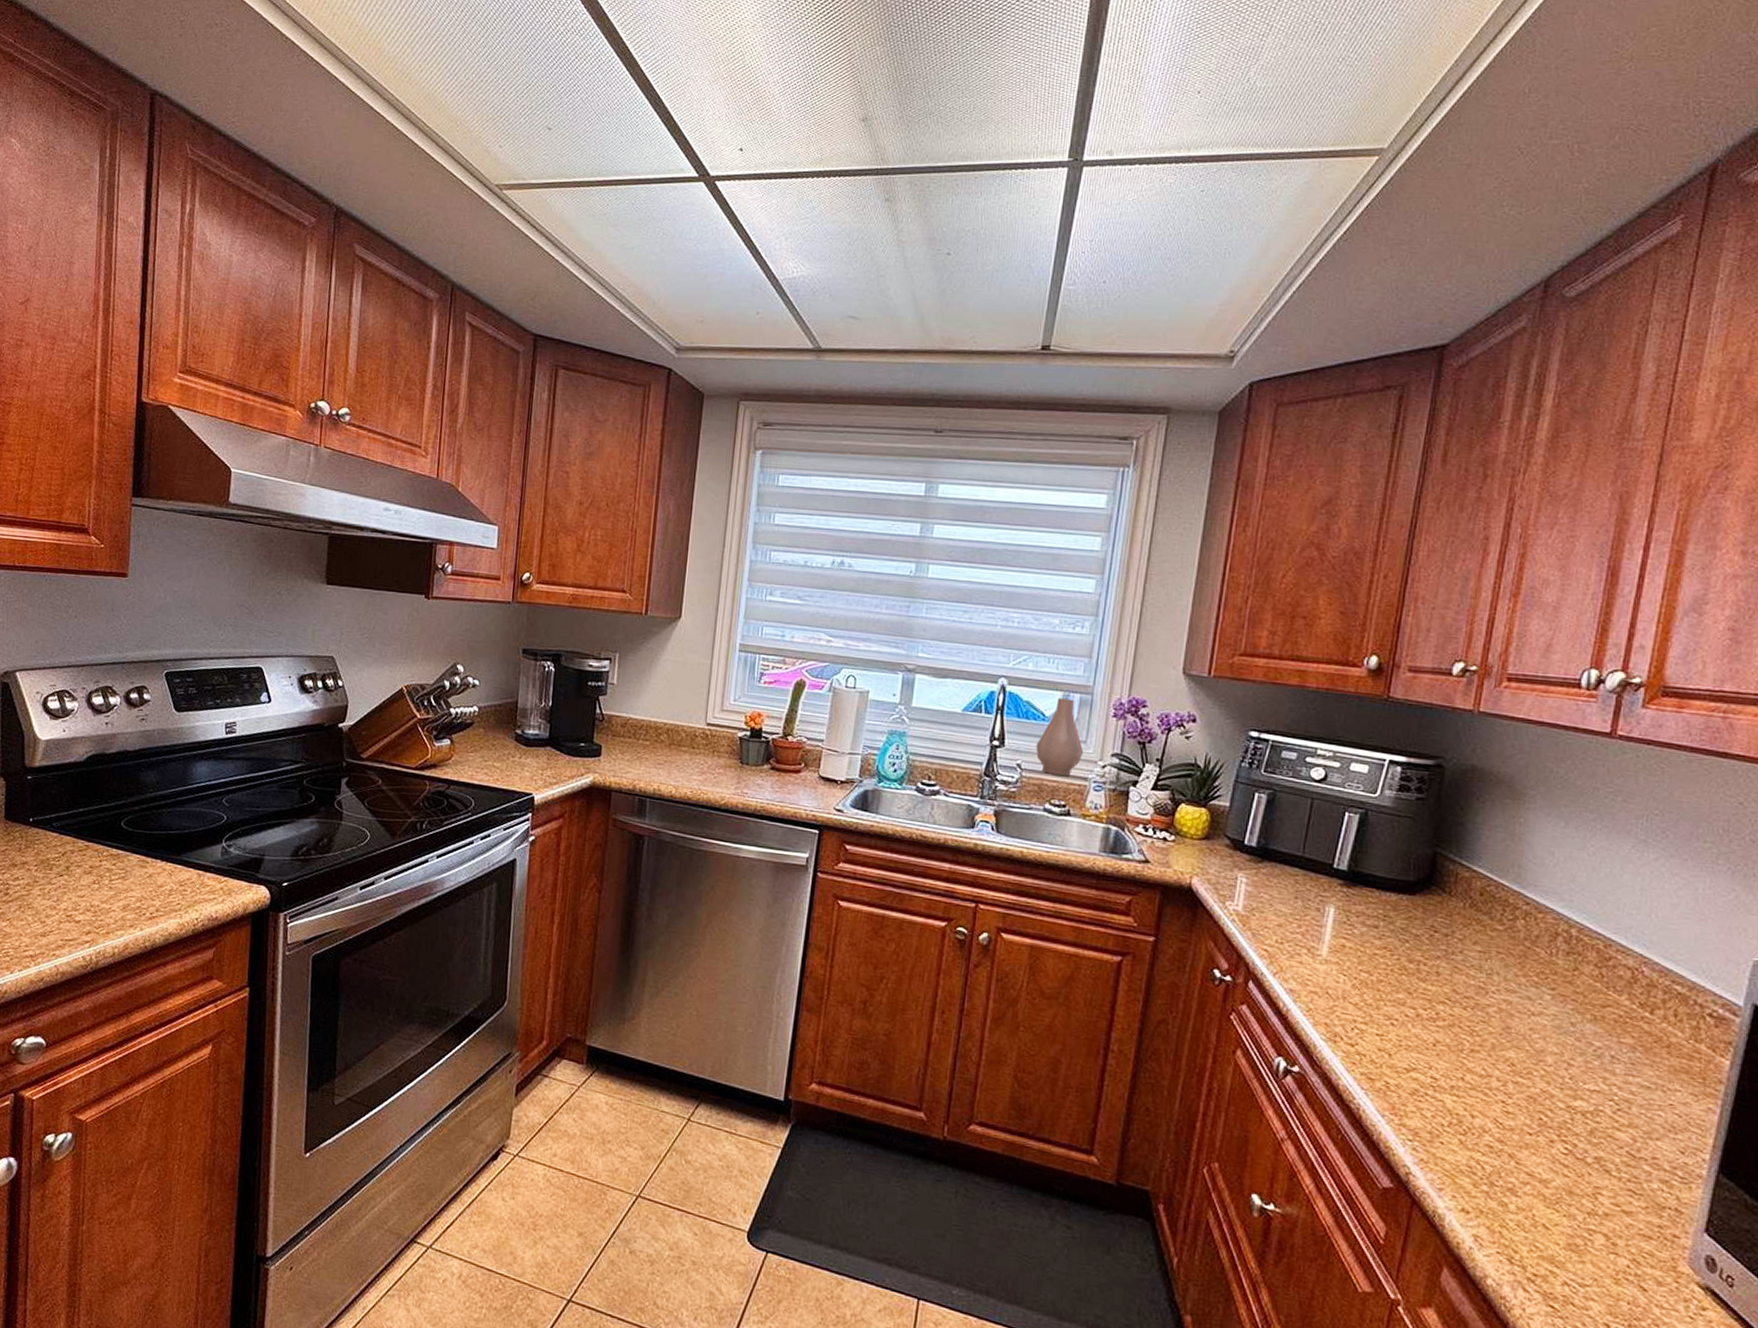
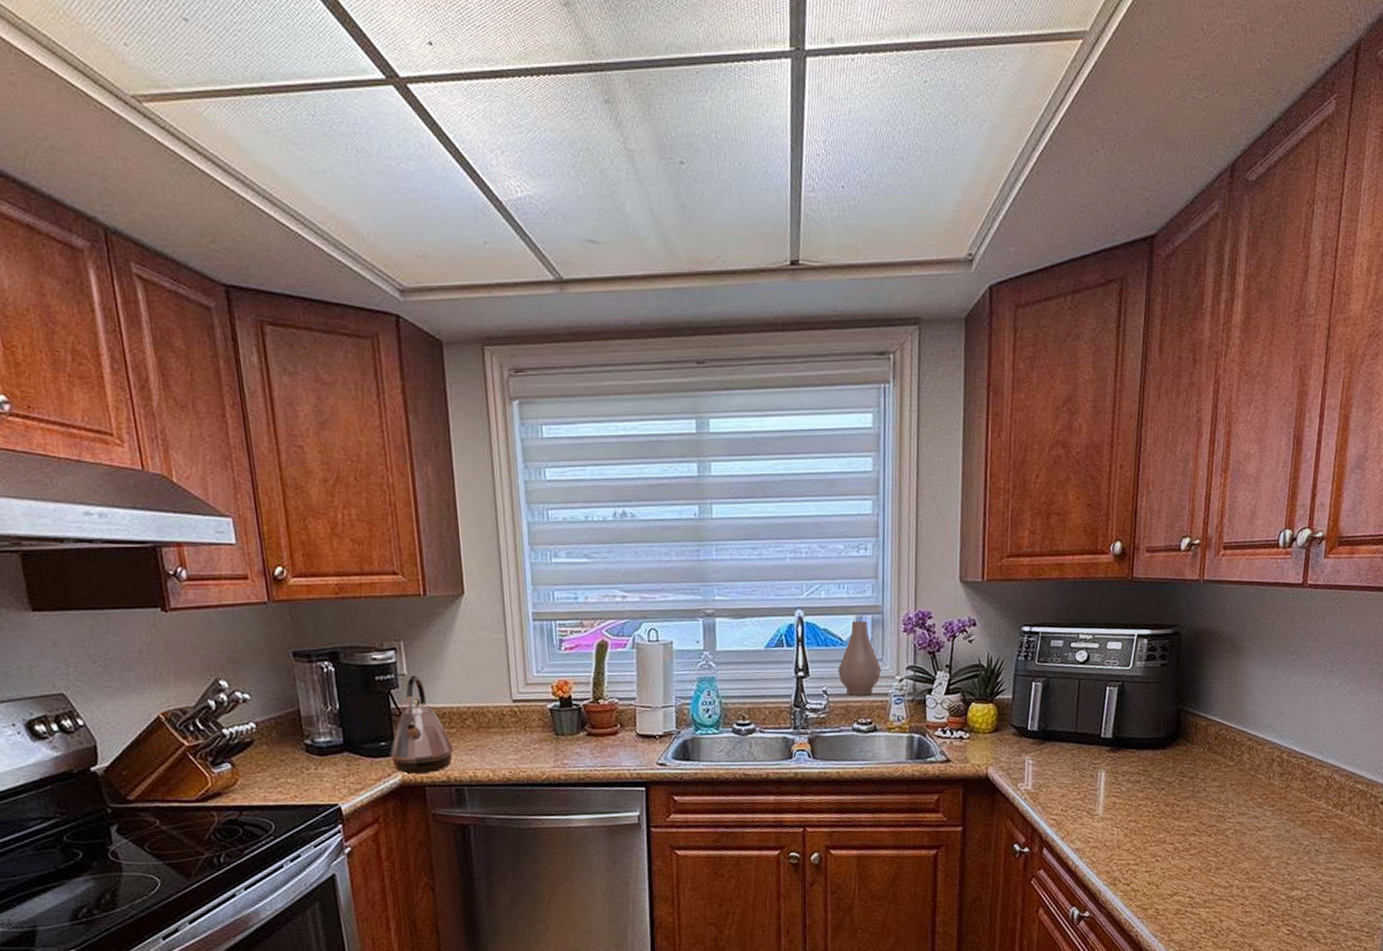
kettle: none [586,685,644,779] -> present [389,675,453,774]

